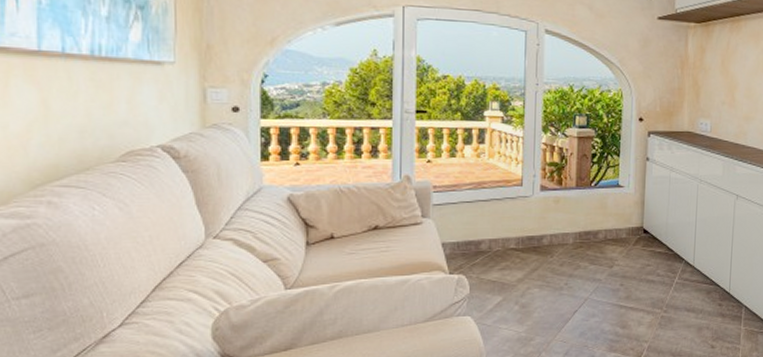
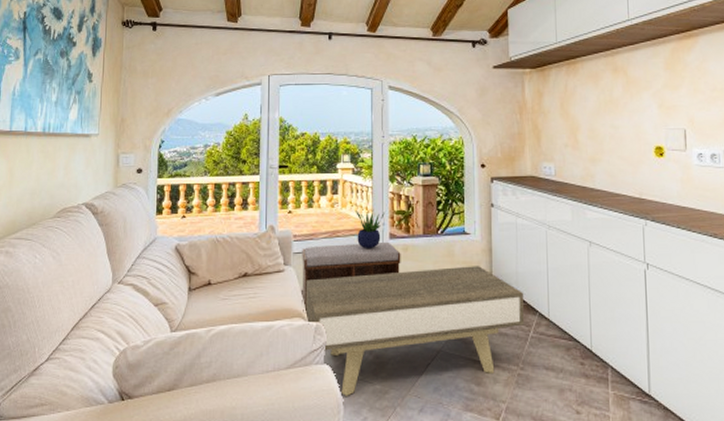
bench: none [442,193,552,267] -> present [301,241,401,314]
coffee table: none [446,218,673,345] -> present [305,266,524,396]
potted plant: none [504,160,536,200] -> present [356,209,385,248]

